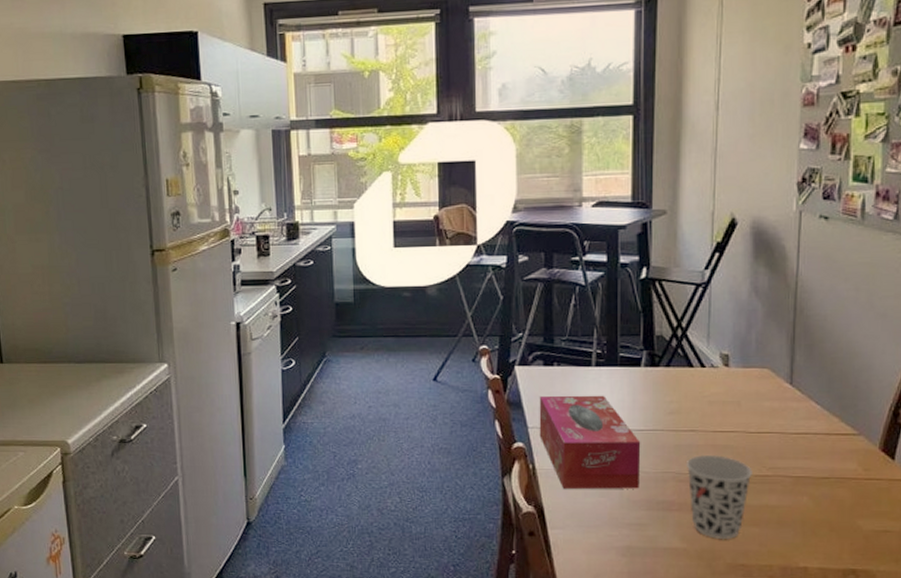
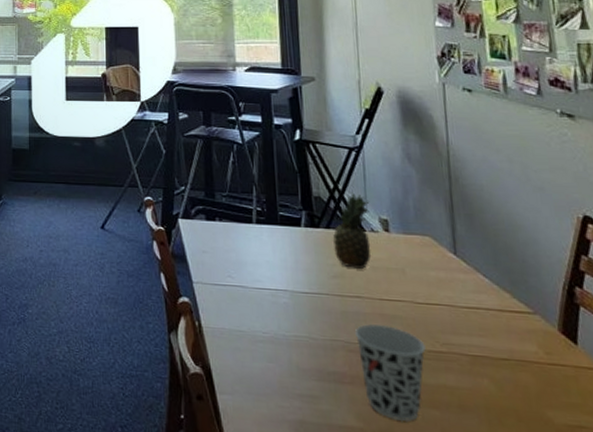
tissue box: present [539,395,641,489] -> none [202,250,309,356]
fruit: none [671,329,713,404] -> present [332,192,372,269]

